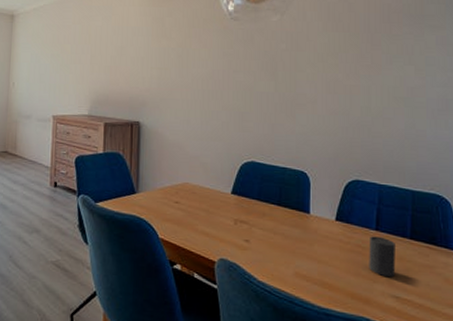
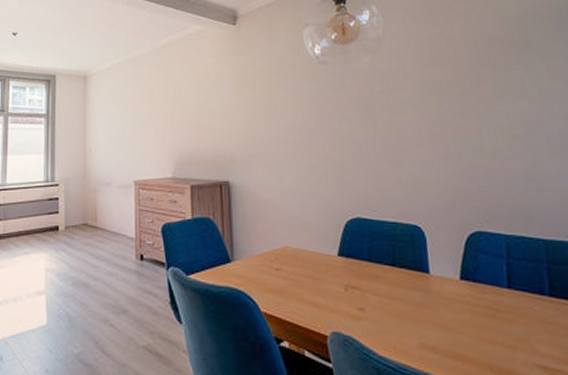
cup: present [369,236,396,278] -> none [502,295,538,344]

